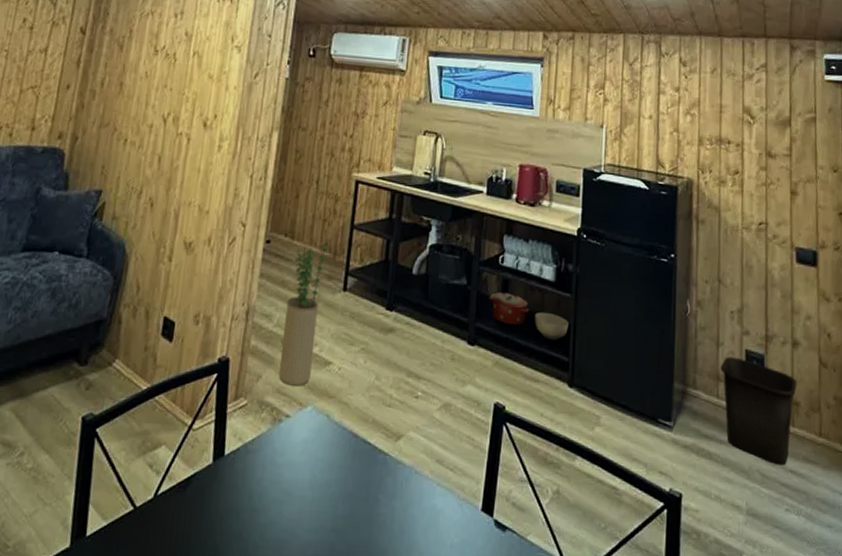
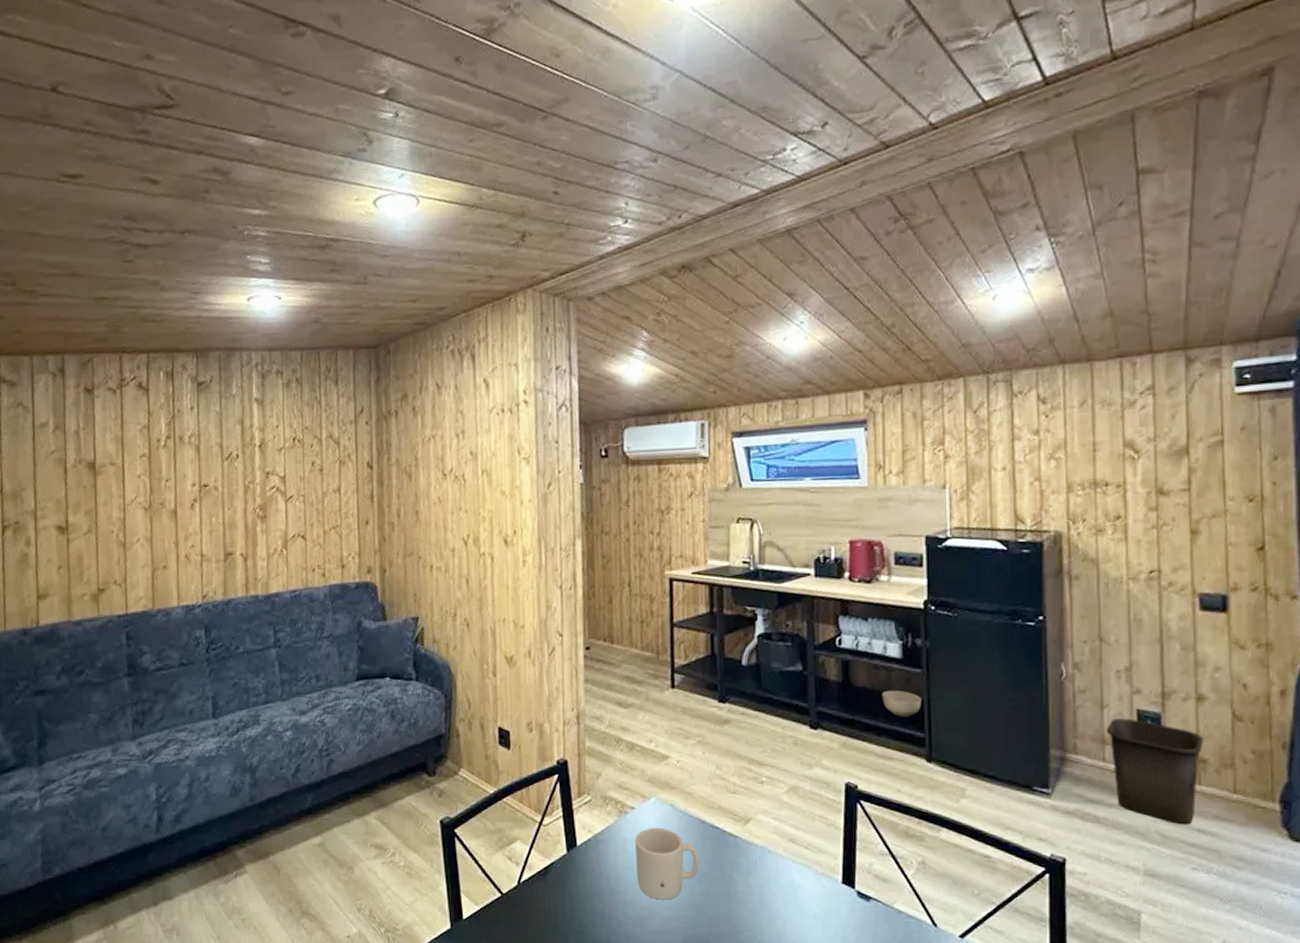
vase: present [278,239,328,386] -> none [615,640,650,781]
mug: none [281,439,348,522] -> present [635,827,700,900]
casserole: present [489,292,529,326] -> none [829,674,875,706]

